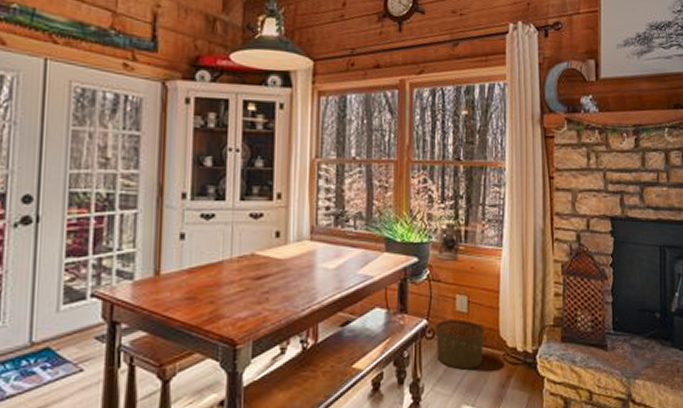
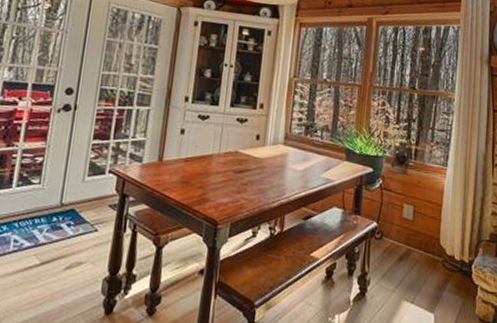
basket: present [436,319,485,370] -> none [383,224,427,270]

